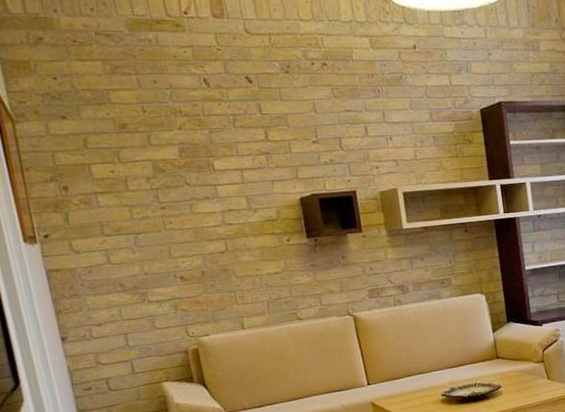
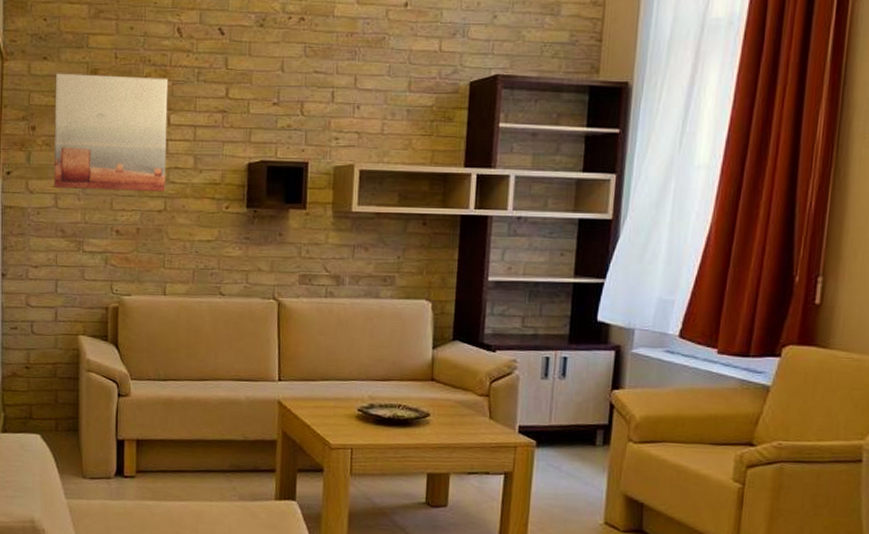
wall art: none [79,127,223,245] -> present [54,73,169,192]

